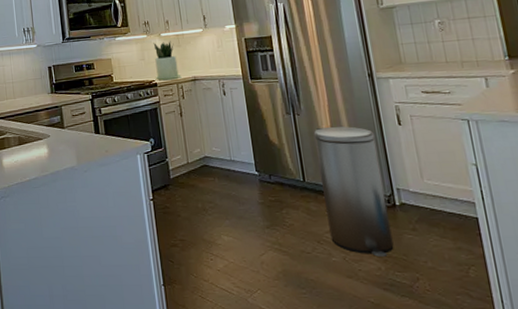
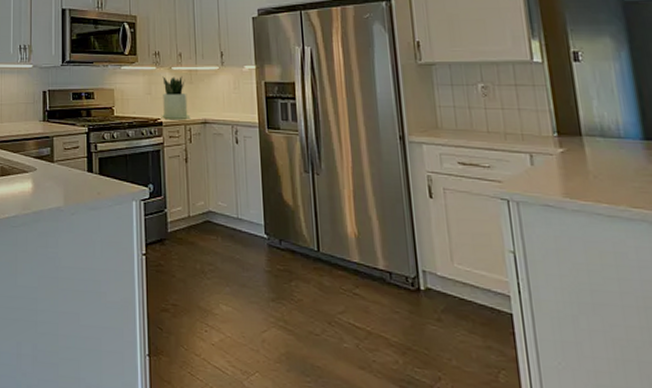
pedal bin: present [313,125,394,257] -> none [333,191,415,348]

